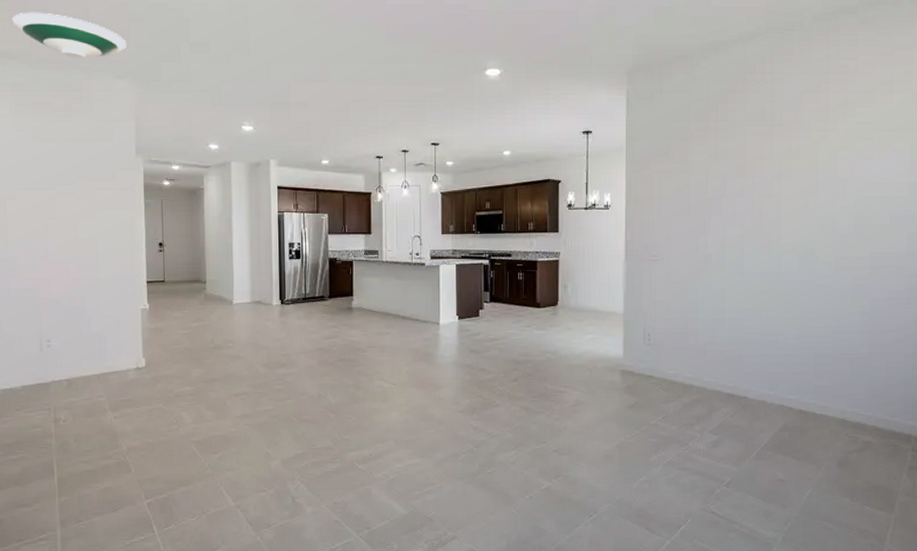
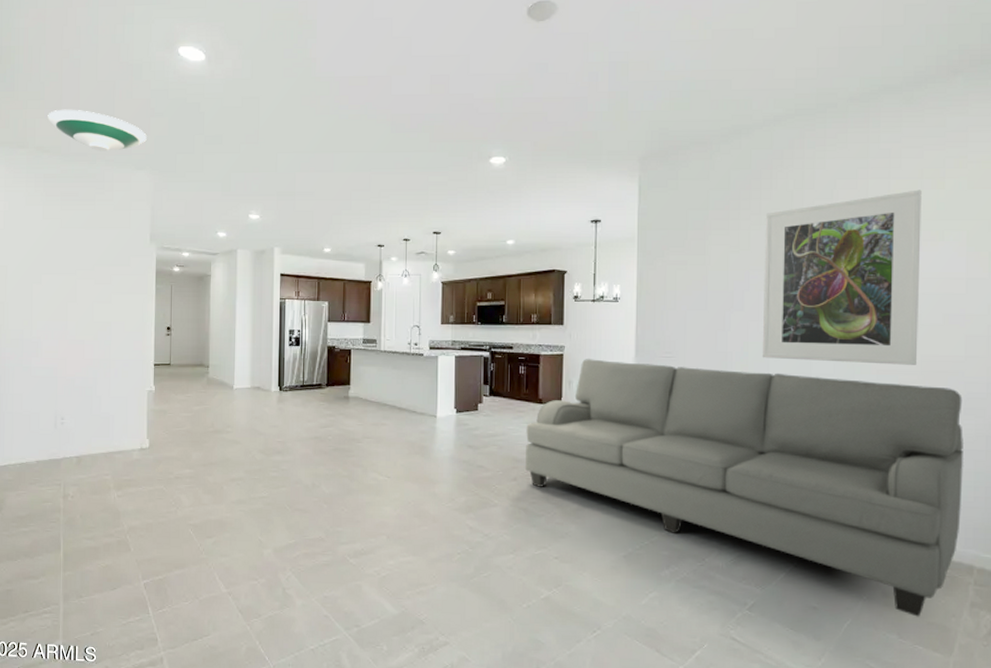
sofa: none [525,264,905,482] -> present [526,359,963,617]
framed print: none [737,103,873,262] -> present [762,190,922,365]

